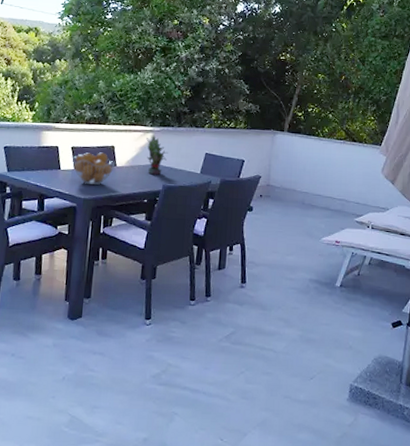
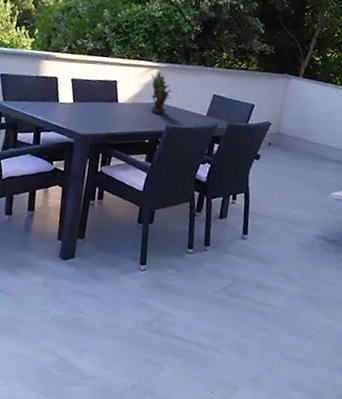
fruit basket: present [72,152,116,185] -> none [72,86,118,121]

